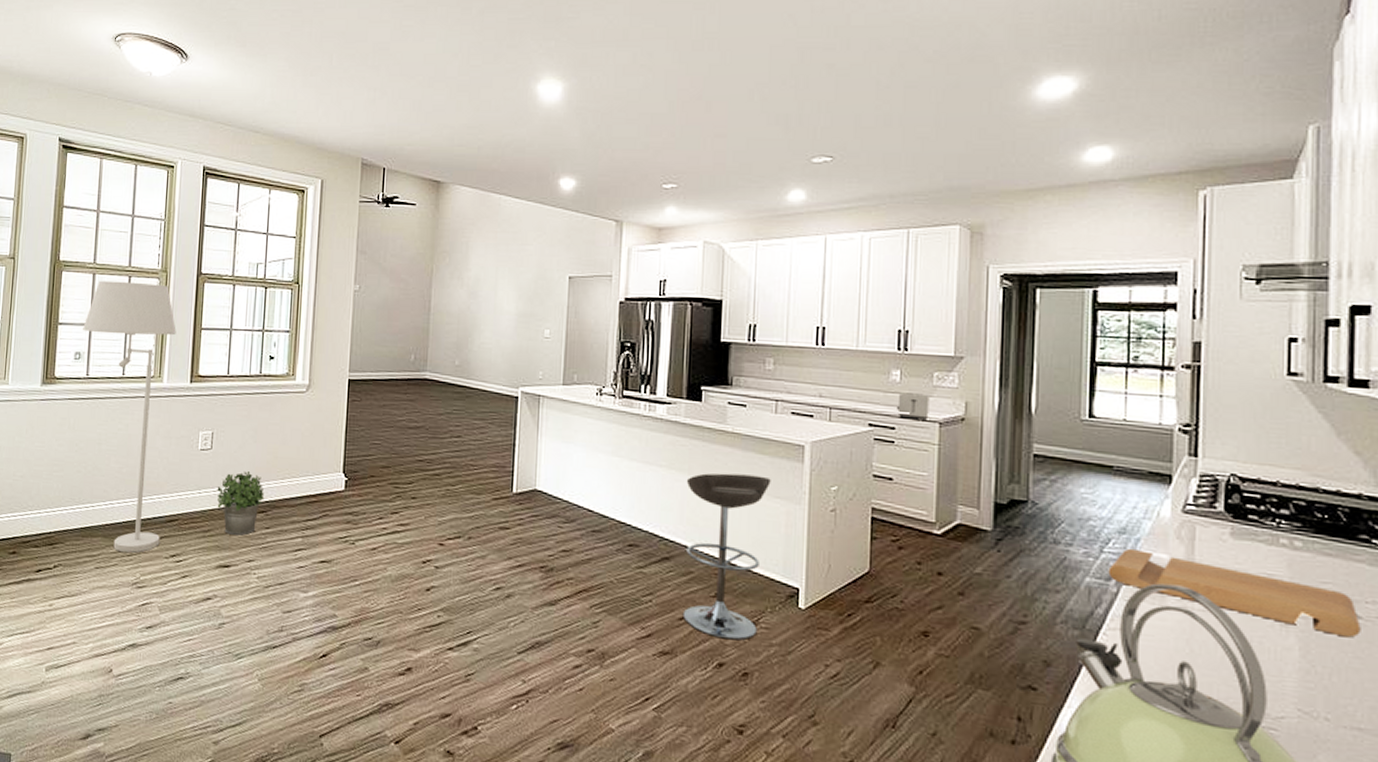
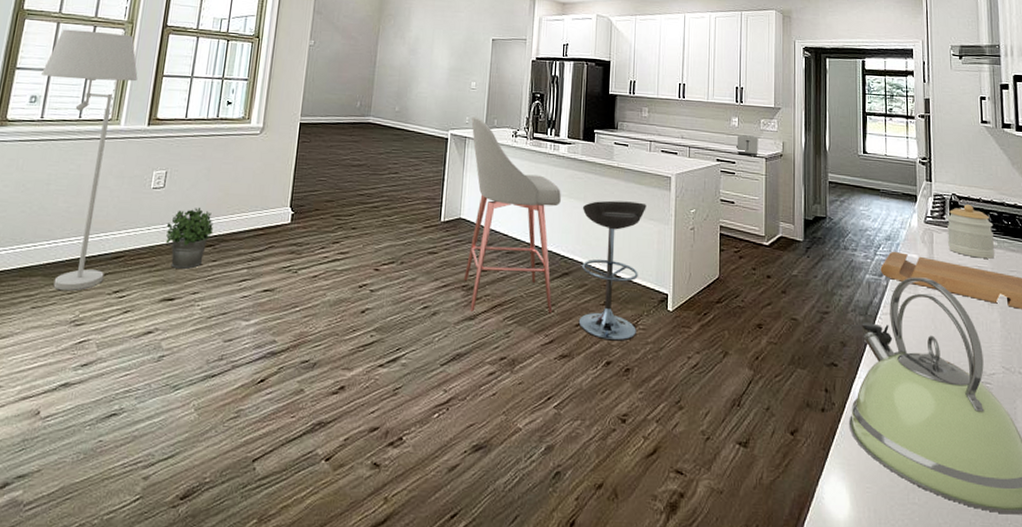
bar stool: none [542,371,659,604] -> present [464,116,561,314]
jar: none [1219,489,1298,565] -> present [947,204,995,259]

